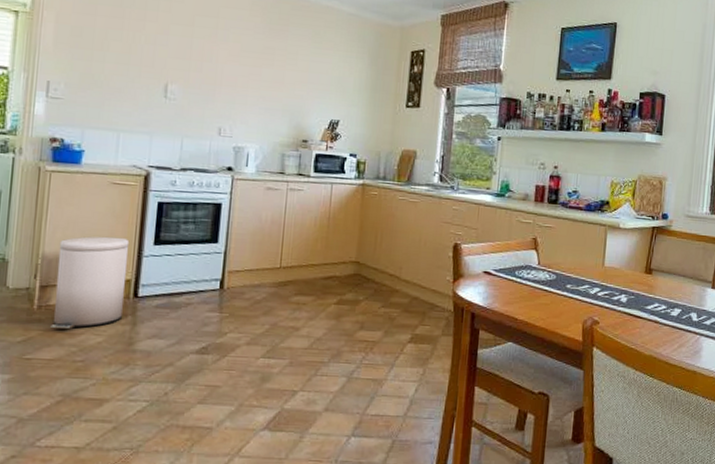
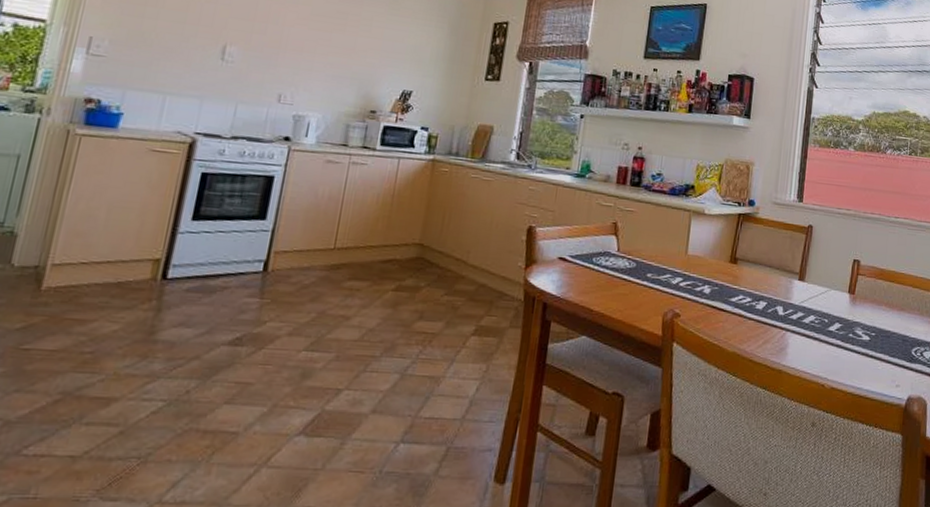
pedal bin: present [50,236,130,330] -> none [58,208,164,316]

